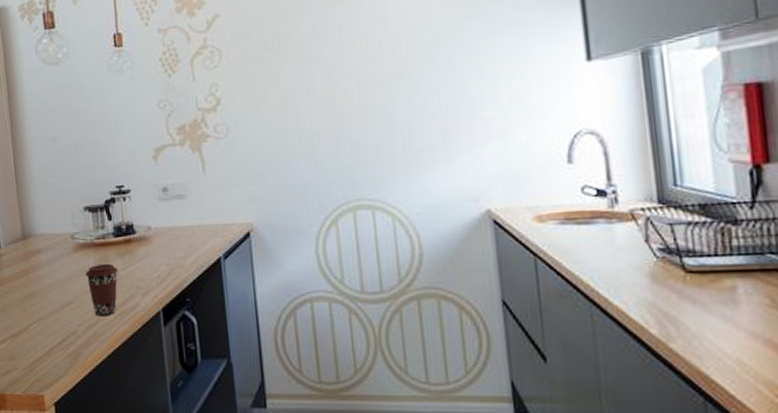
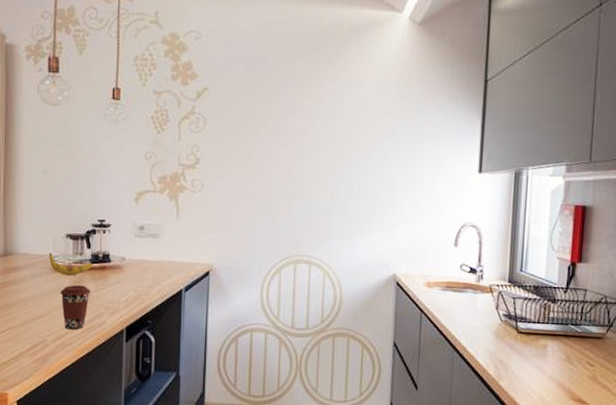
banana: none [69,230,117,254] -> present [49,253,94,276]

